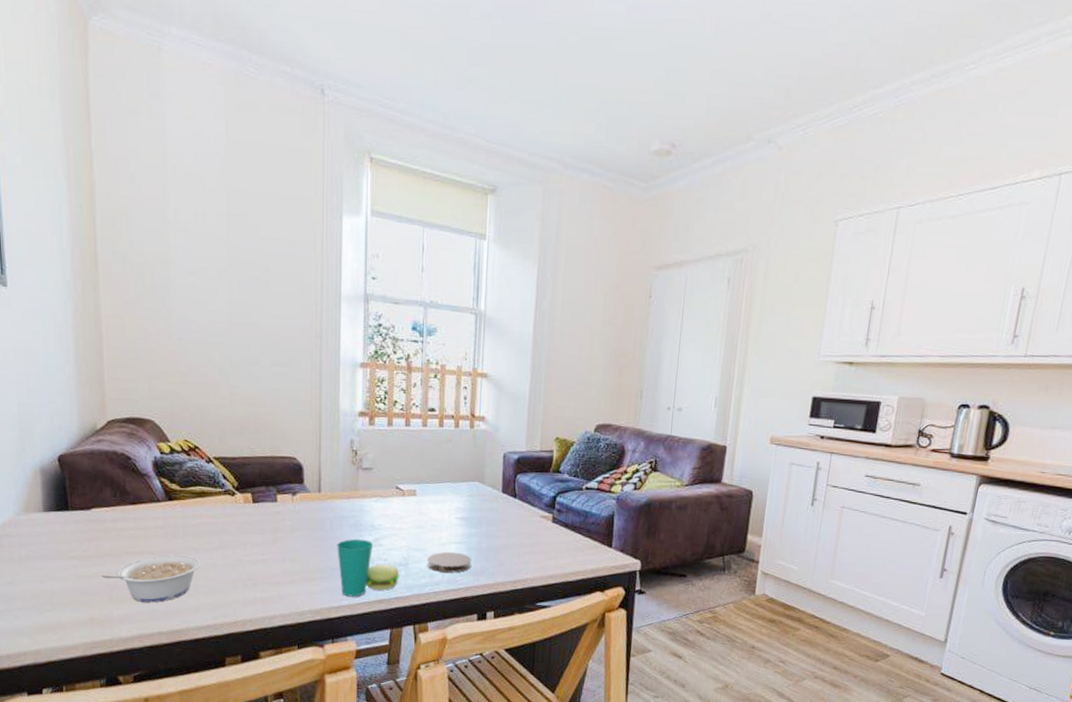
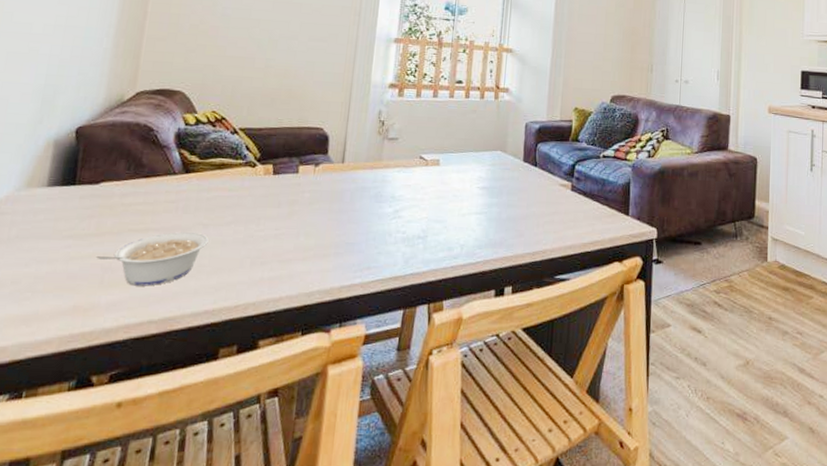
cup: present [336,538,400,597] -> none [354,210,417,274]
coaster: present [427,551,472,573] -> none [446,222,492,245]

